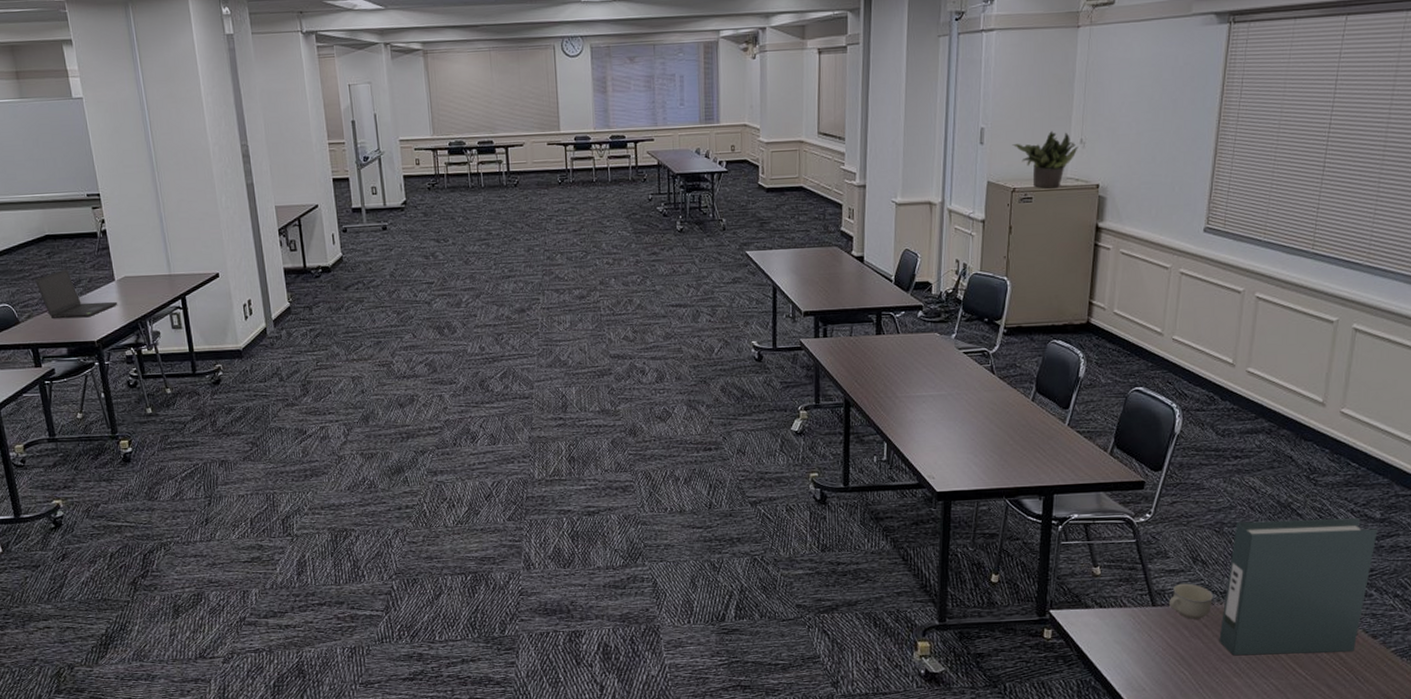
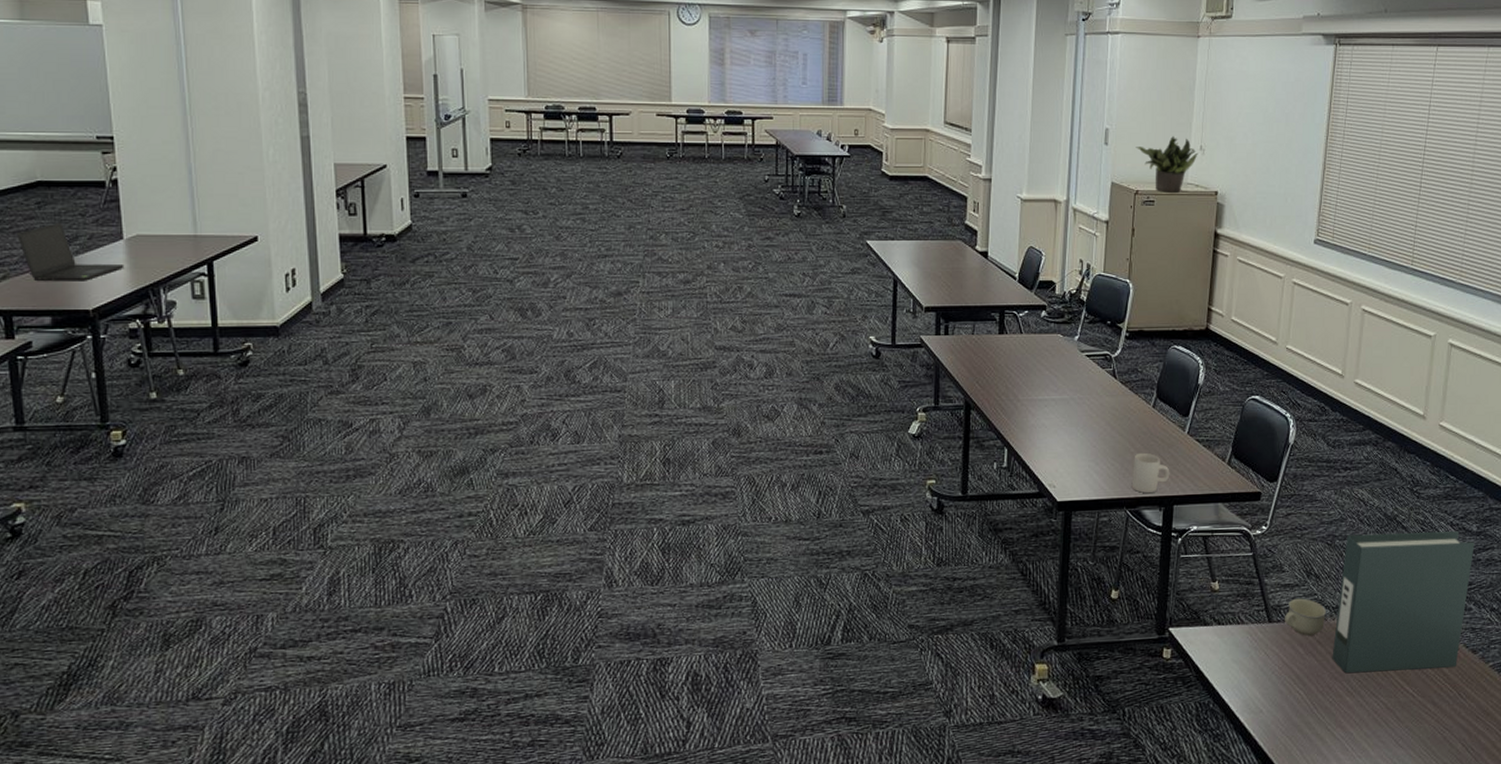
mug: none [1010,444,1050,484] -> present [1131,452,1170,494]

